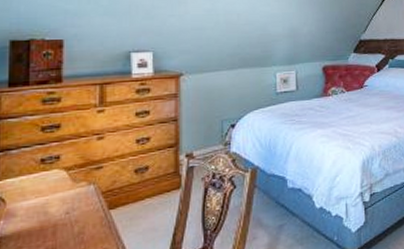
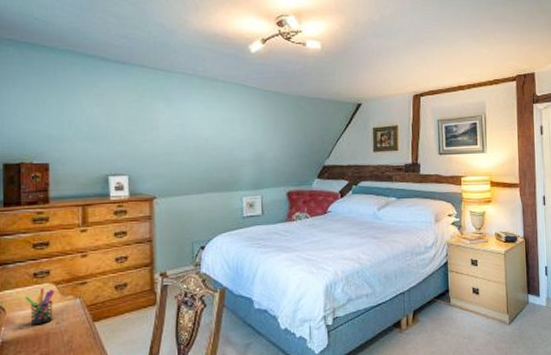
pen holder: none [30,174,66,216] -> present [25,287,56,325]

